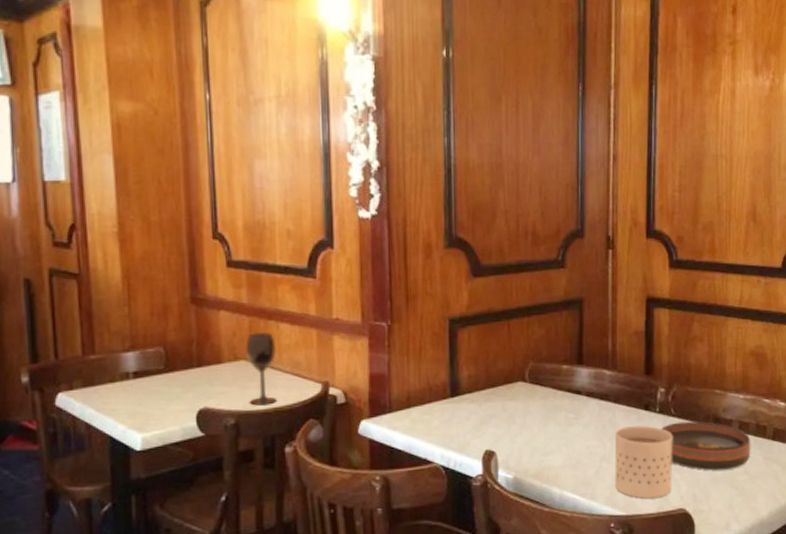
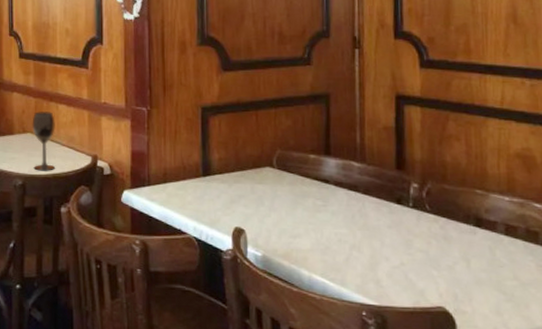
mug: present [614,425,673,499] -> none [365,218,430,292]
ashtray: present [661,421,751,470] -> none [415,218,521,273]

